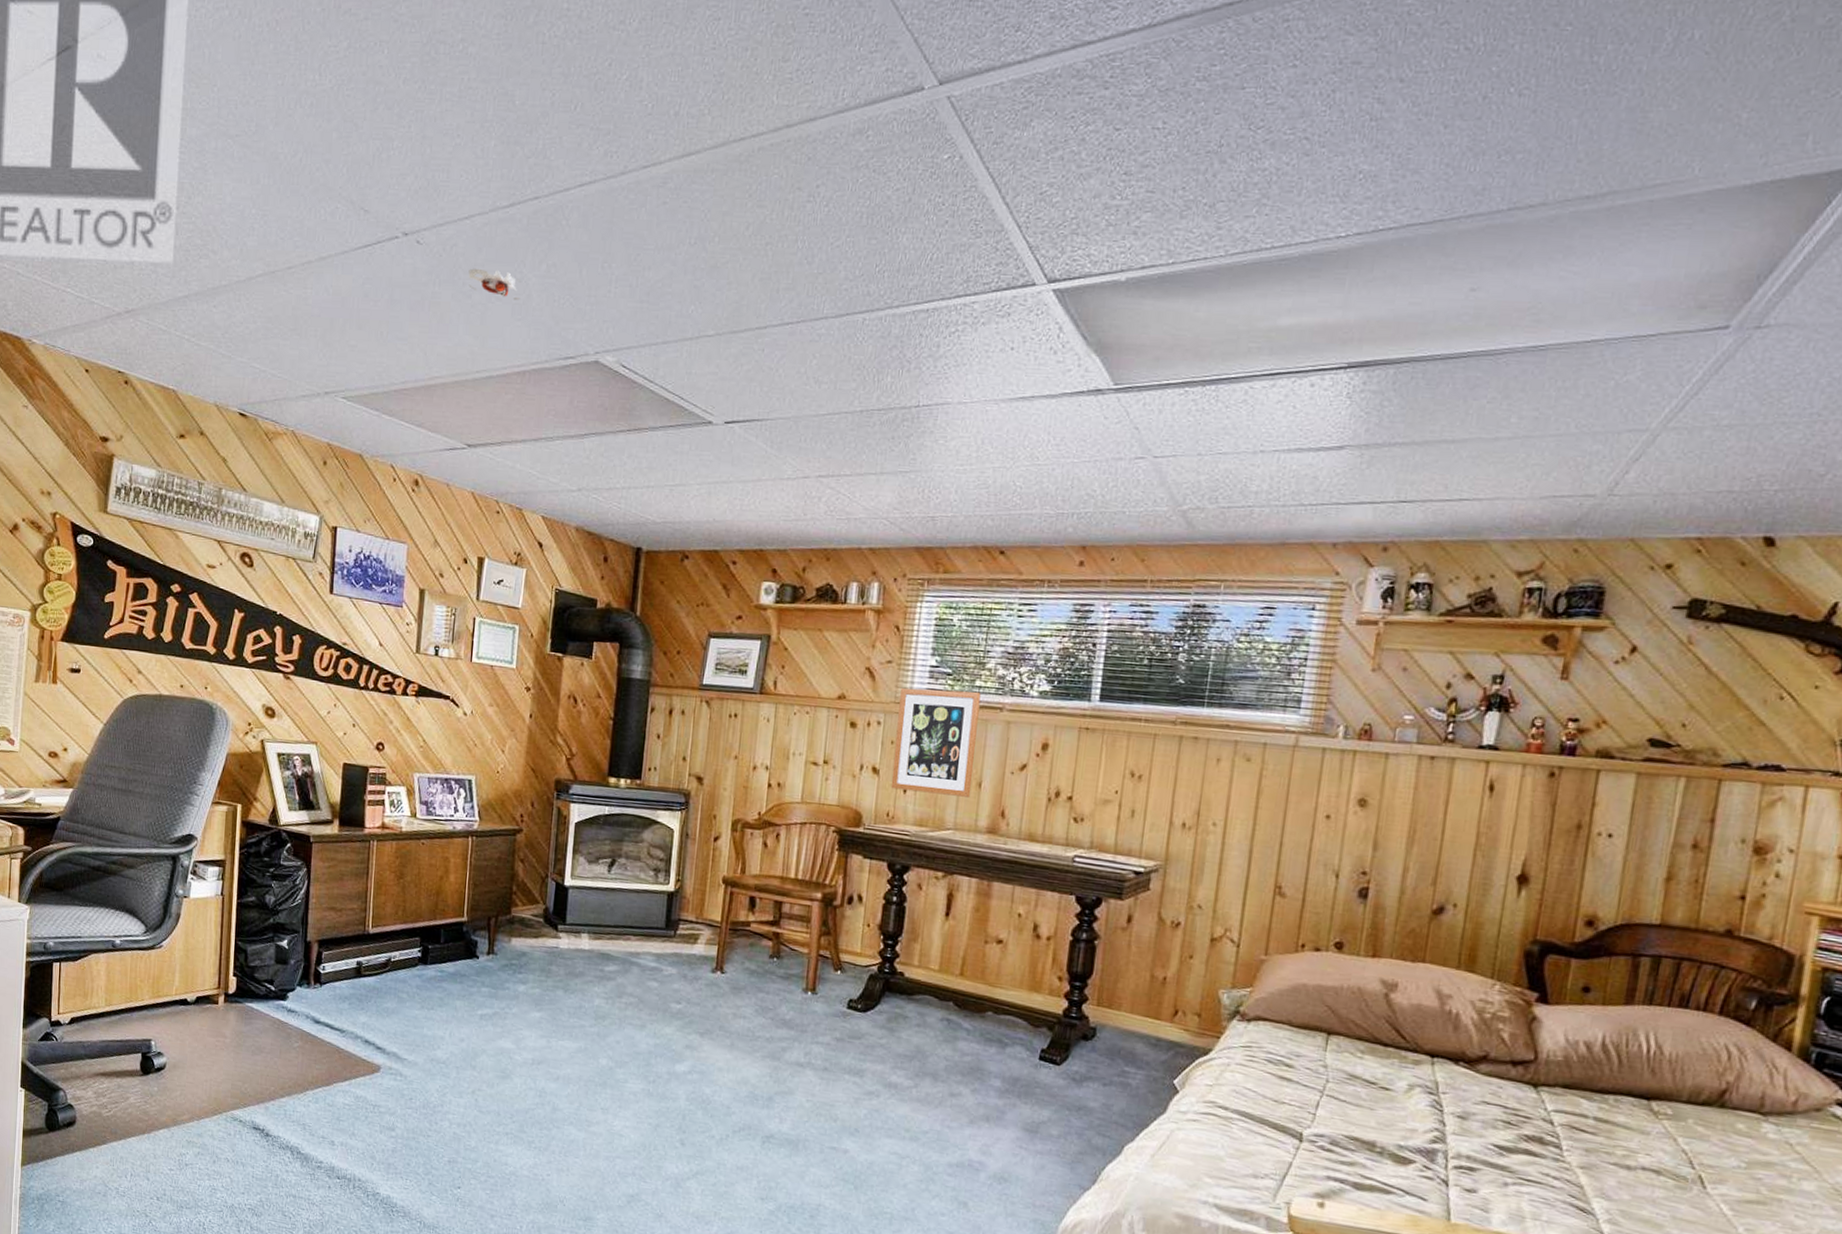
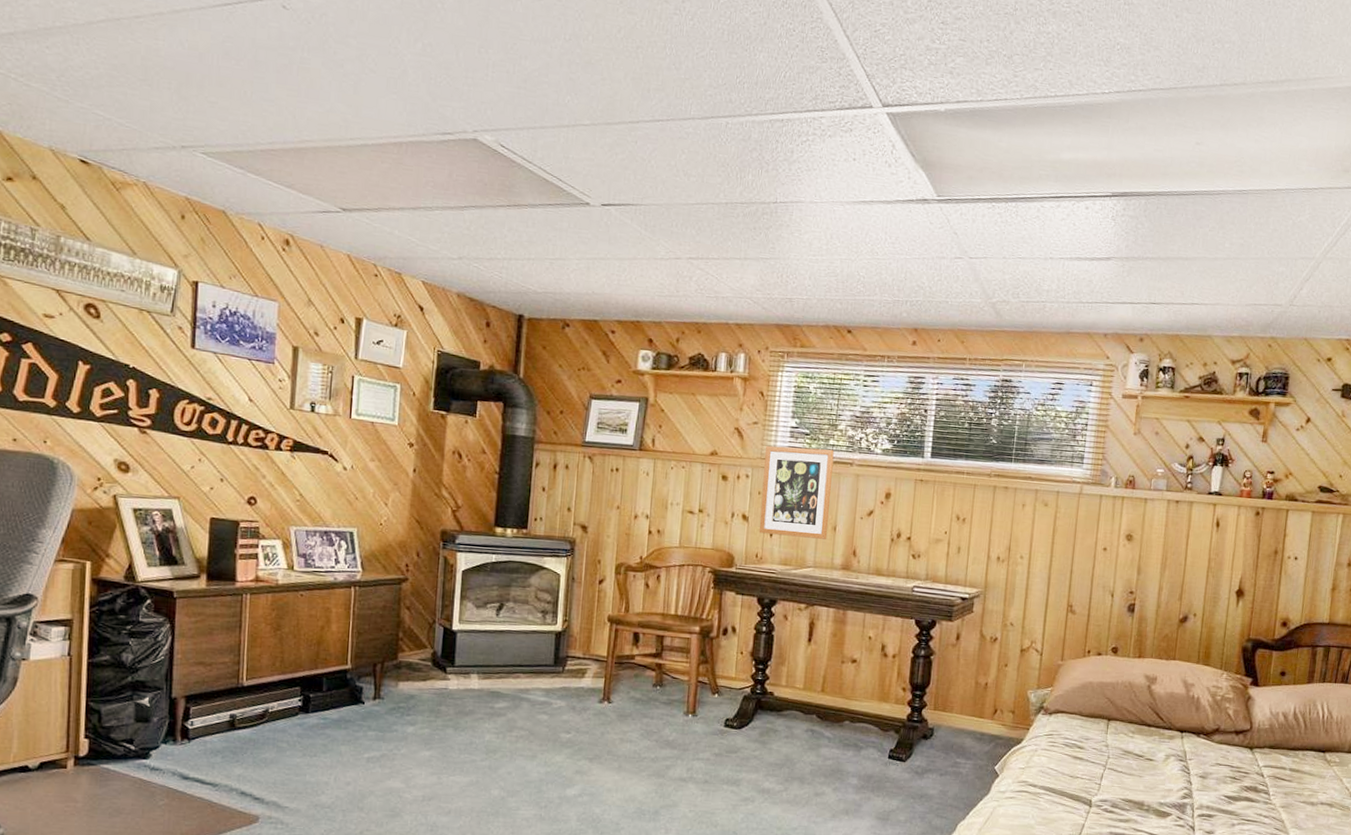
smoke detector: present [468,268,522,301] -> none [339,38,397,75]

